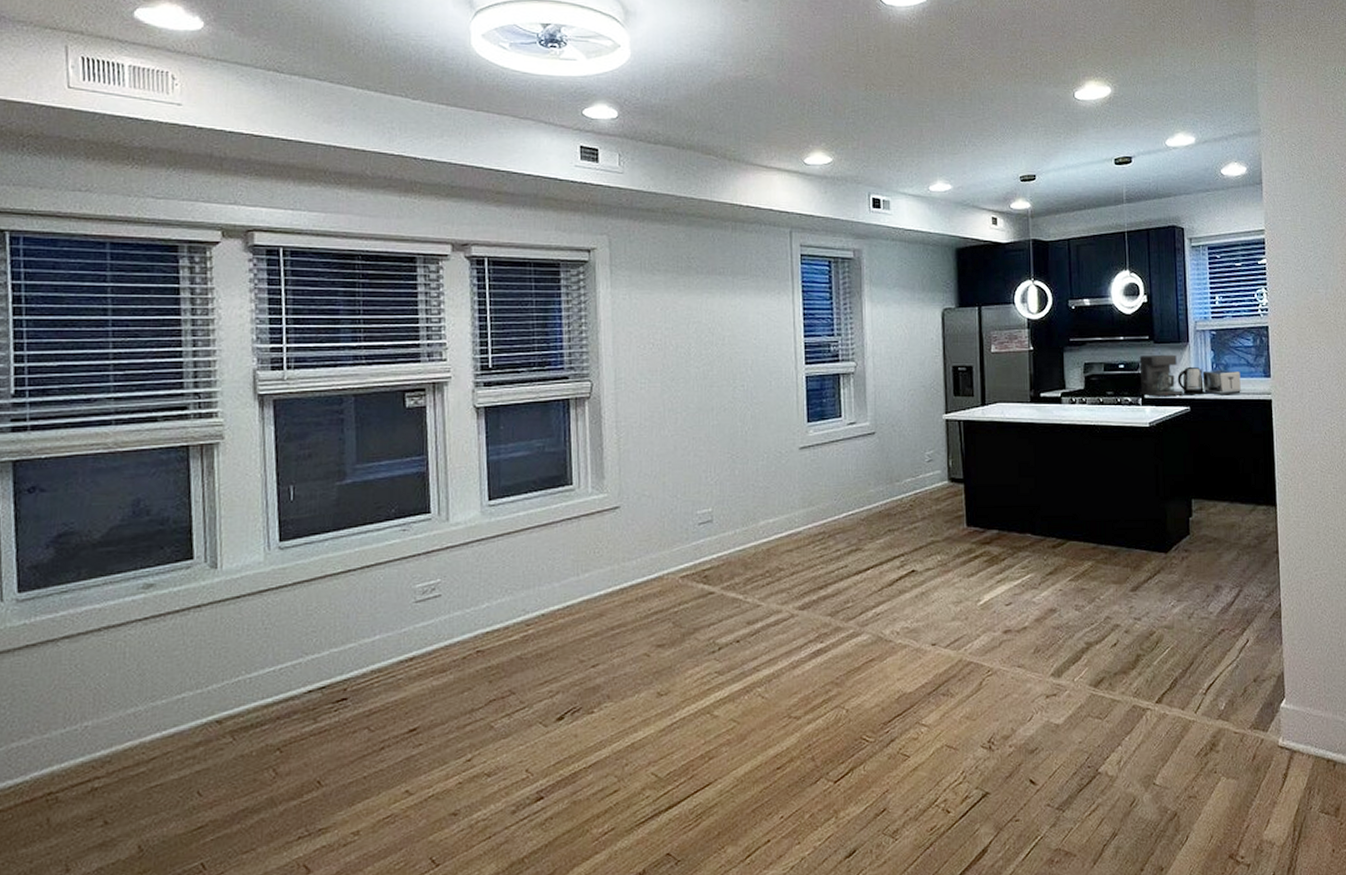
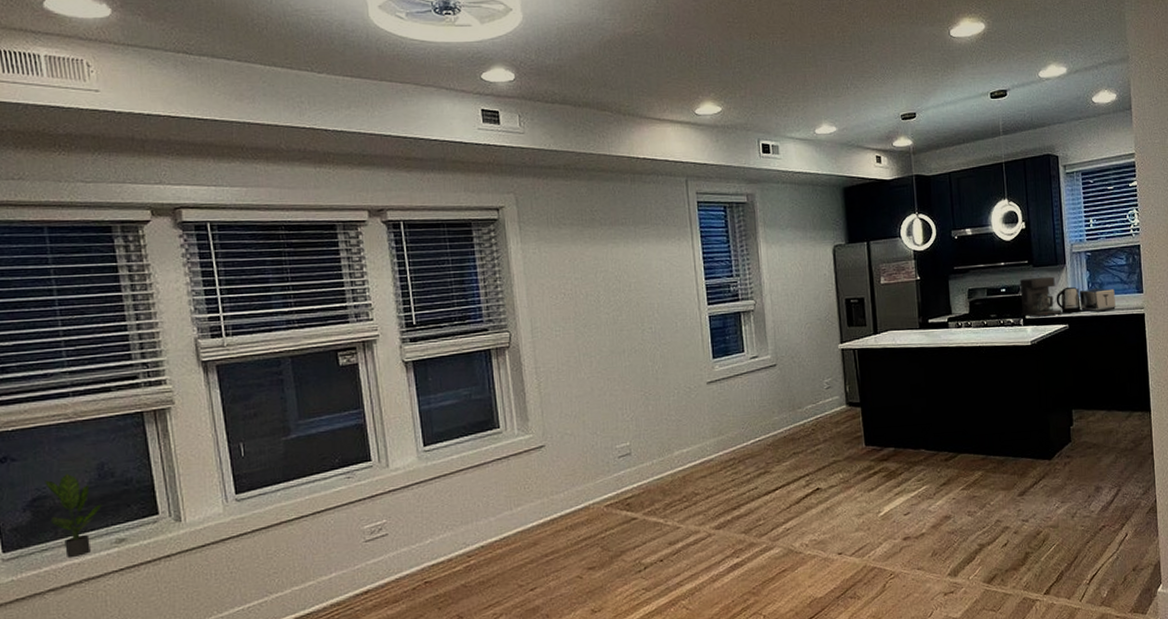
potted plant: none [73,508,133,603] -> present [44,473,102,559]

